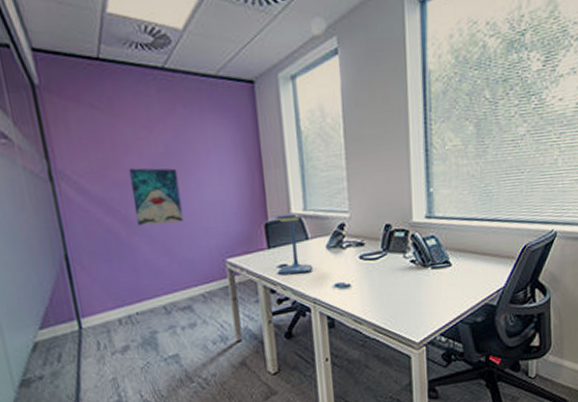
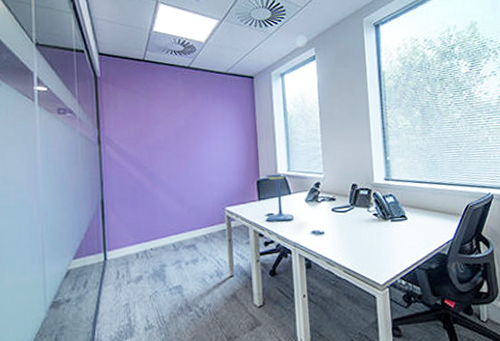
wall art: present [128,168,184,226] -> none [156,136,195,179]

